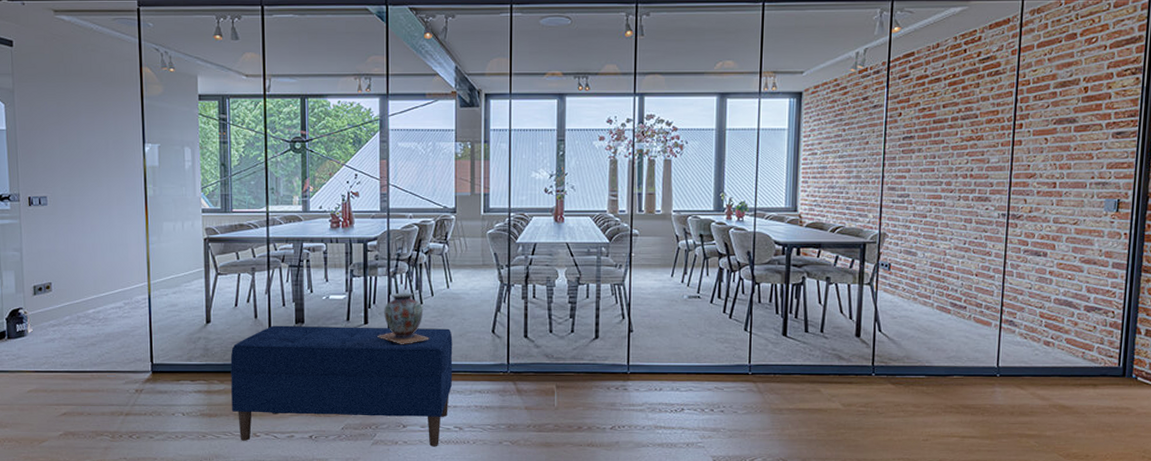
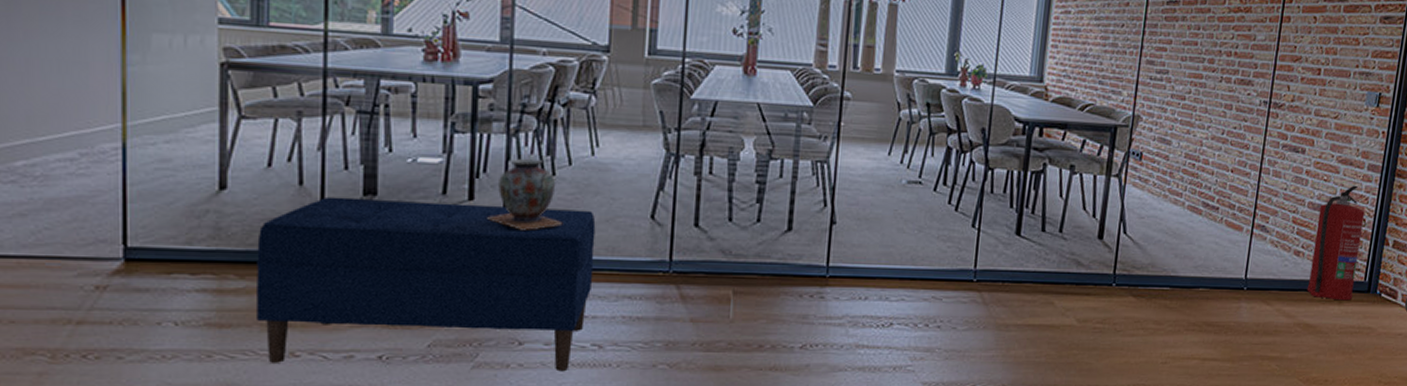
fire extinguisher: none [1060,282,1113,384] -> present [1307,185,1365,301]

